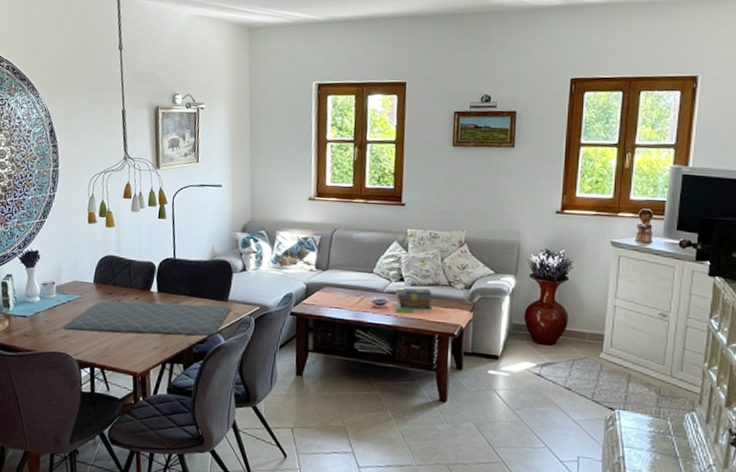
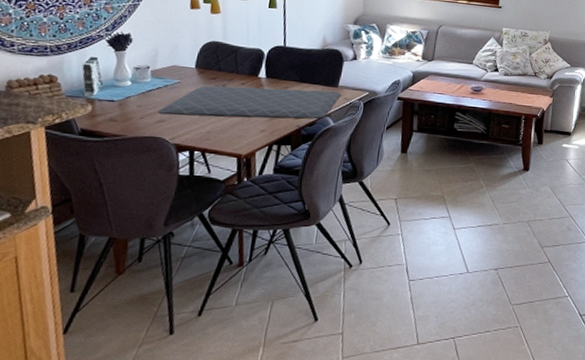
books: present [390,287,433,315] -> none [486,76,521,100]

